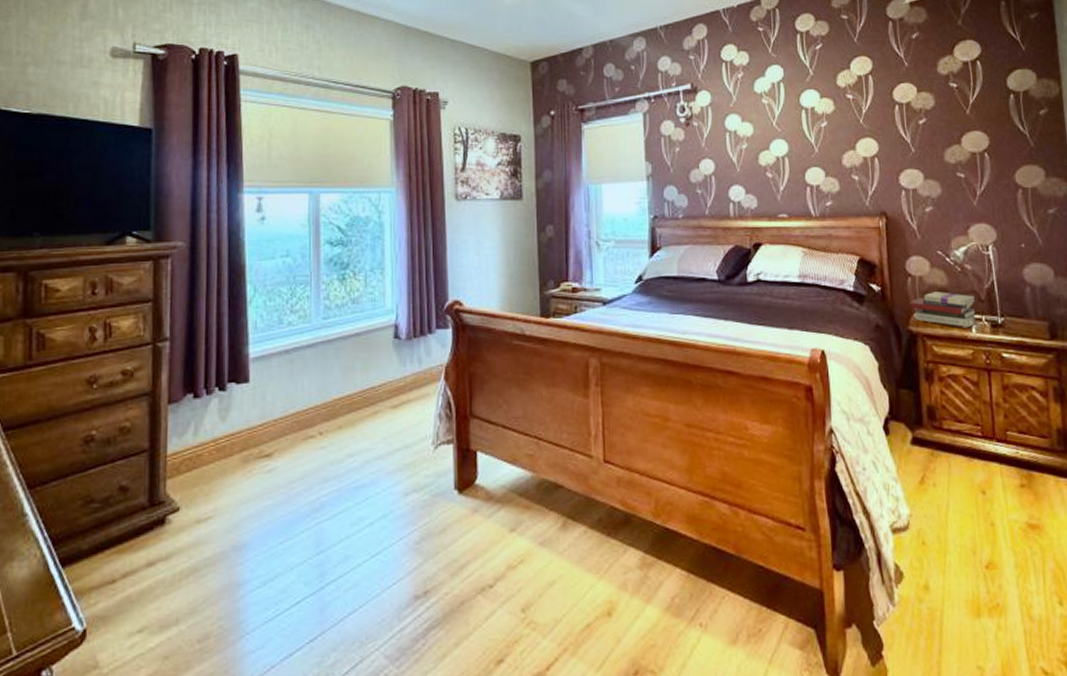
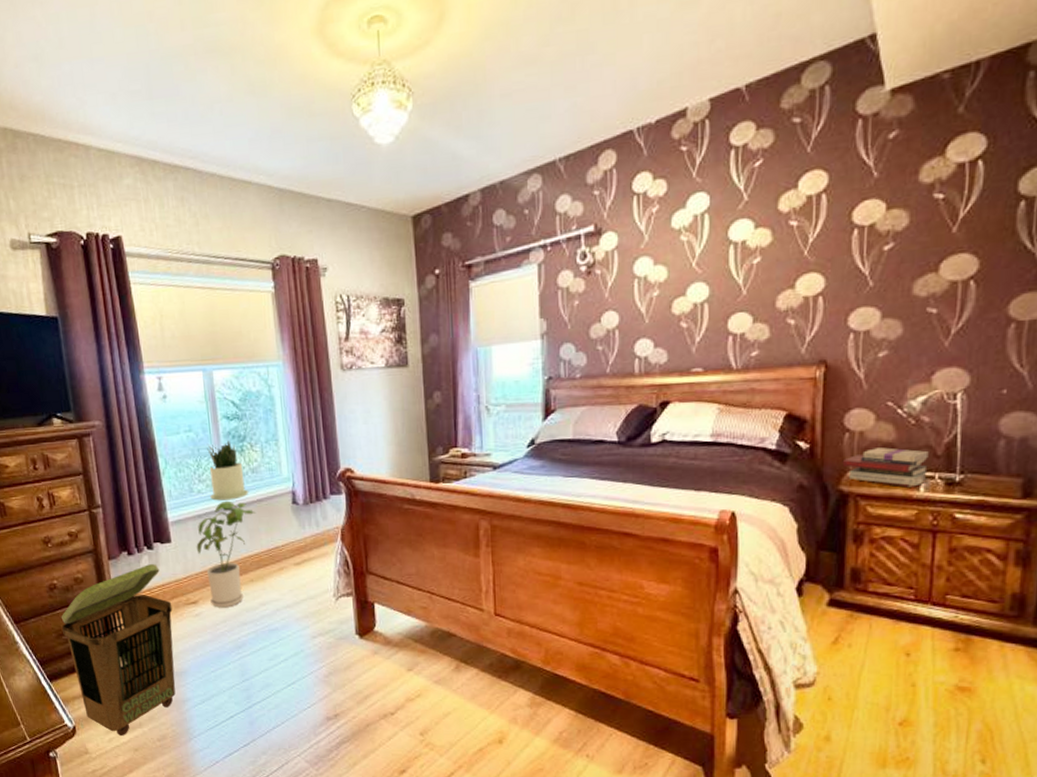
laundry basket: none [92,409,240,639] -> present [61,564,176,735]
house plant: none [278,334,351,461] -> present [196,500,255,608]
planter: none [301,268,347,334] -> present [207,441,249,501]

